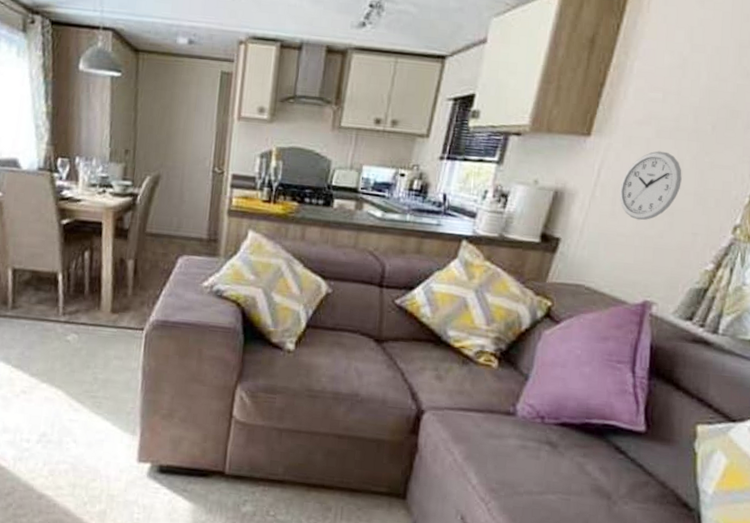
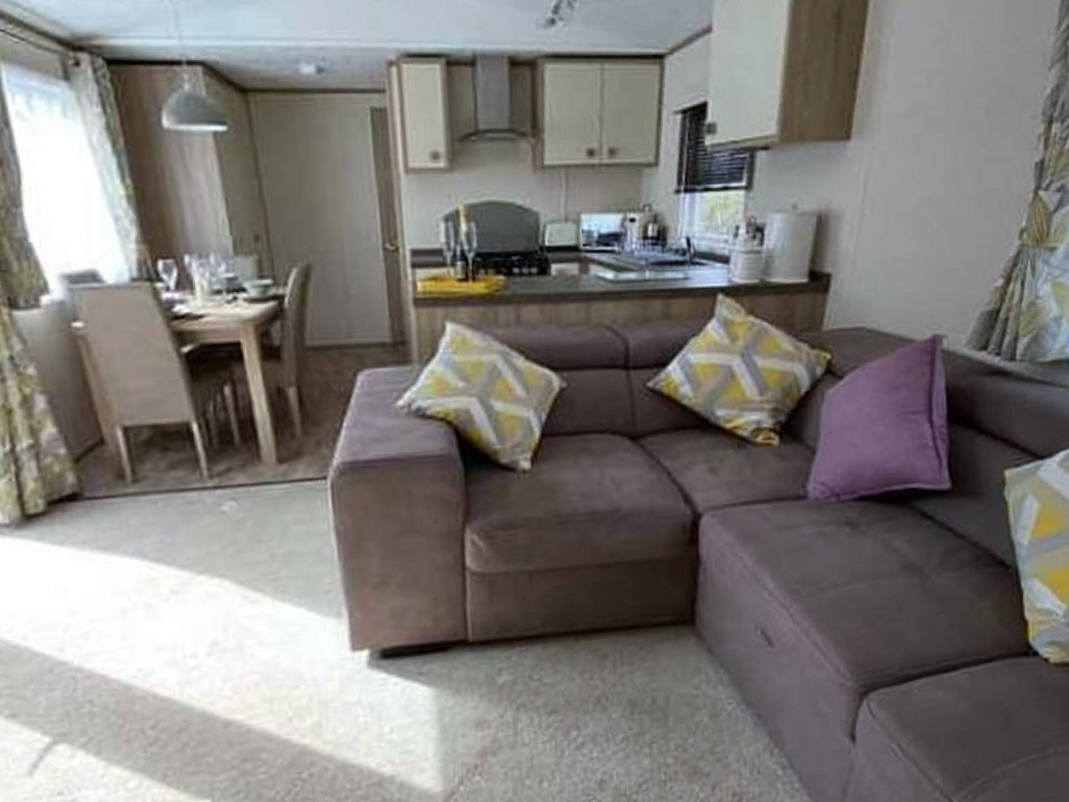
wall clock: present [619,151,682,221] -> none [891,149,959,238]

